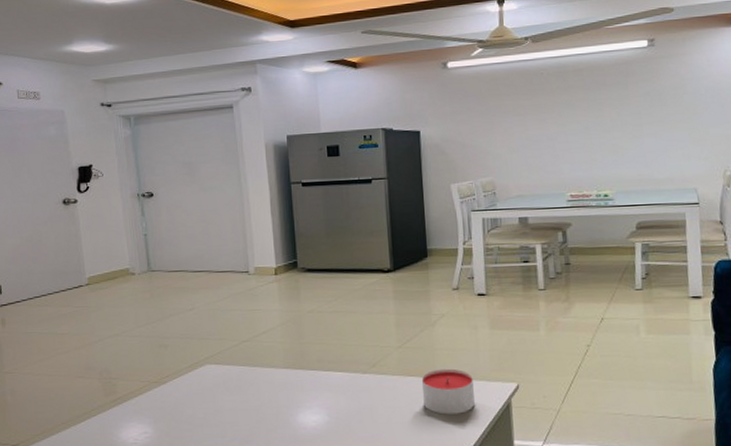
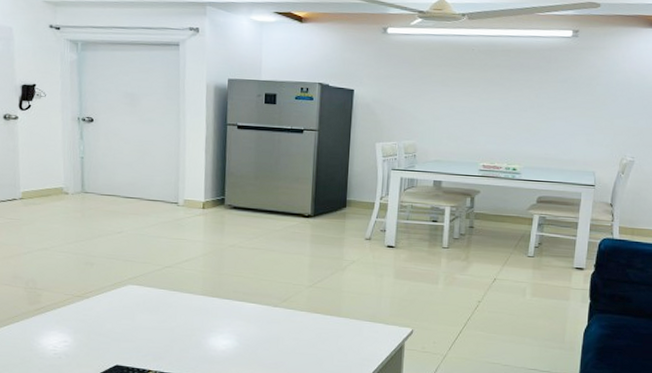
candle: present [421,368,475,415] -> none [326,309,373,351]

